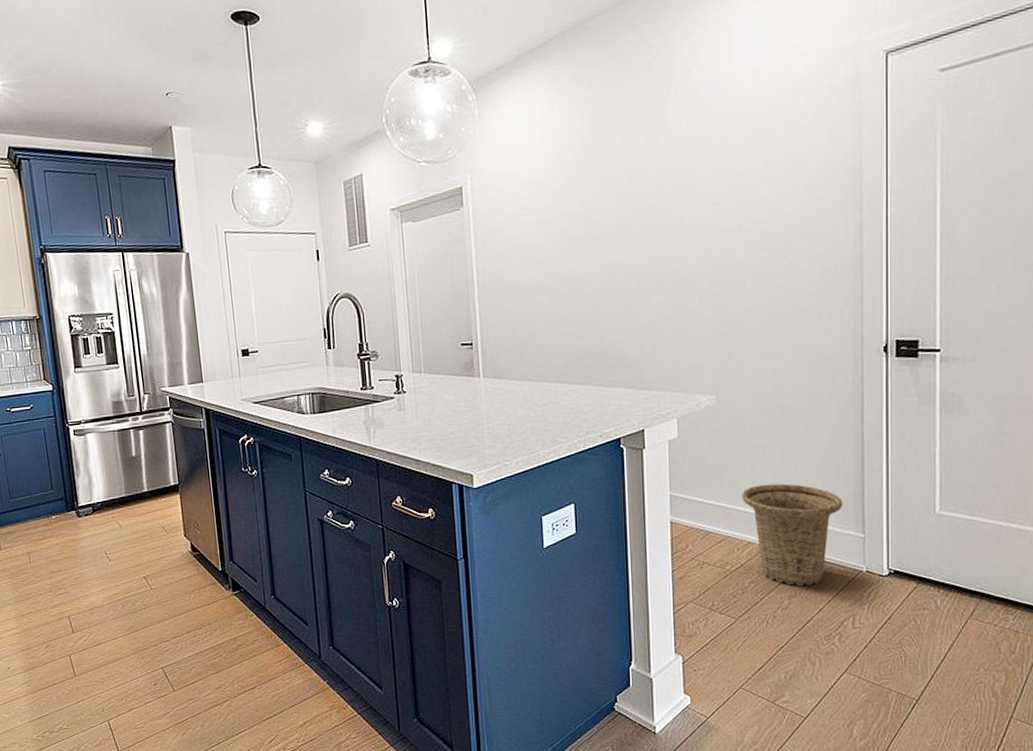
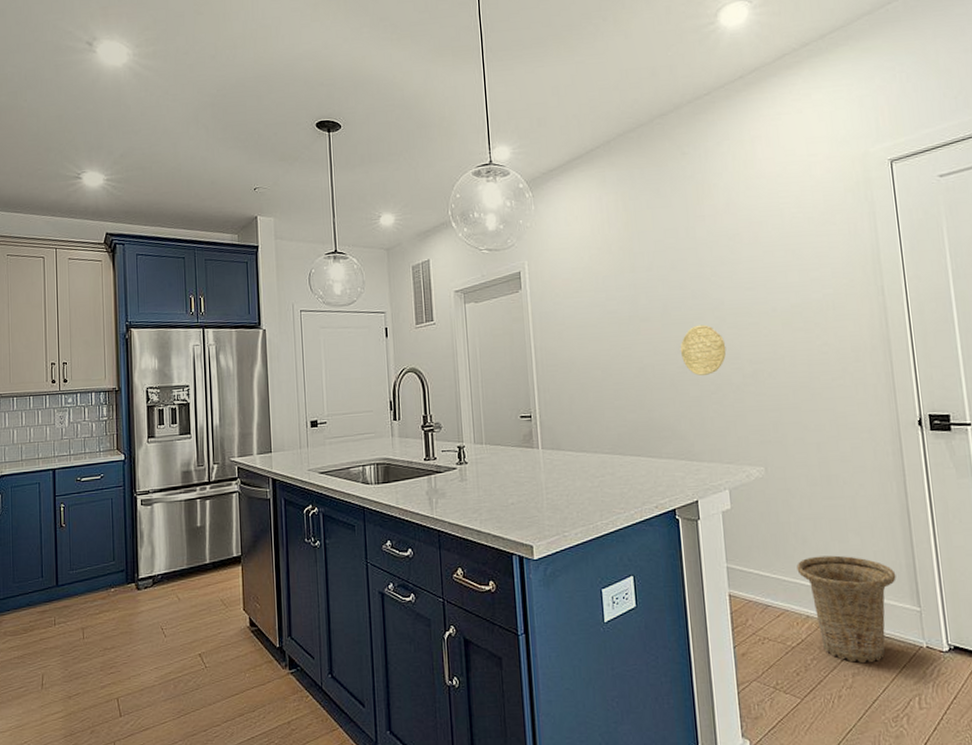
decorative plate: none [633,244,684,300] -> present [680,324,726,376]

